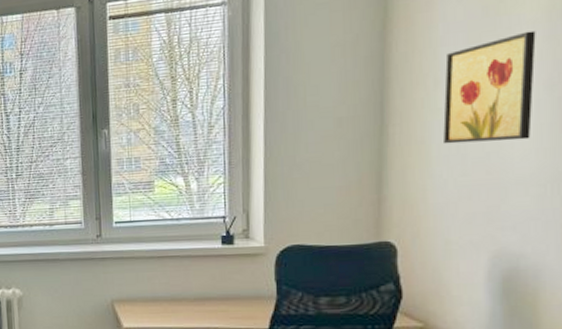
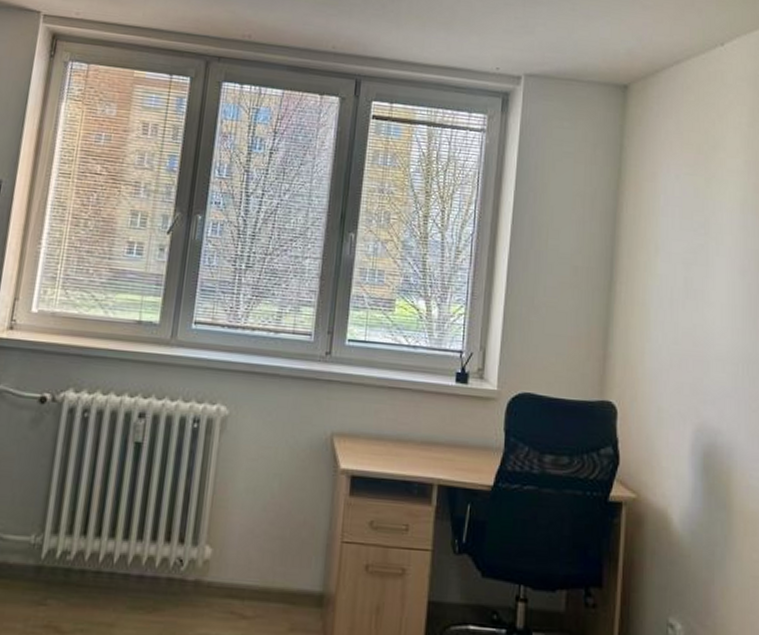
wall art: present [443,30,536,144] -> none [661,218,733,318]

